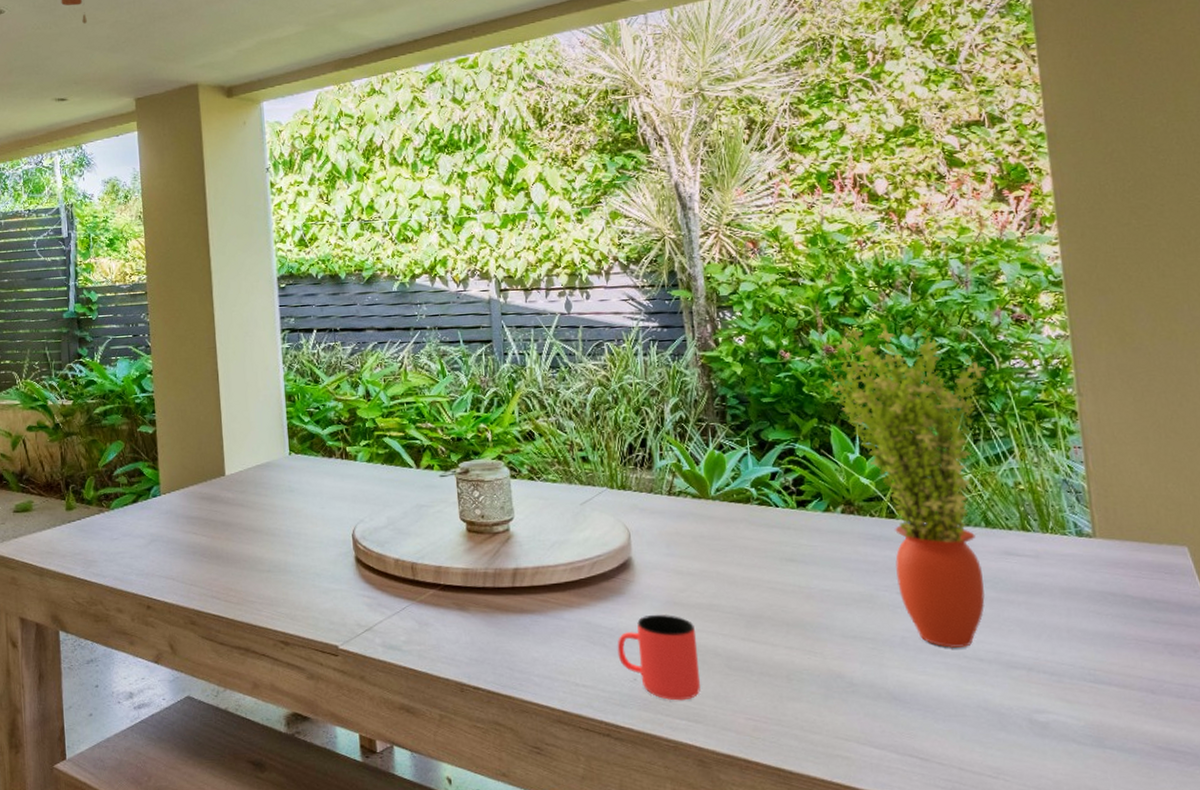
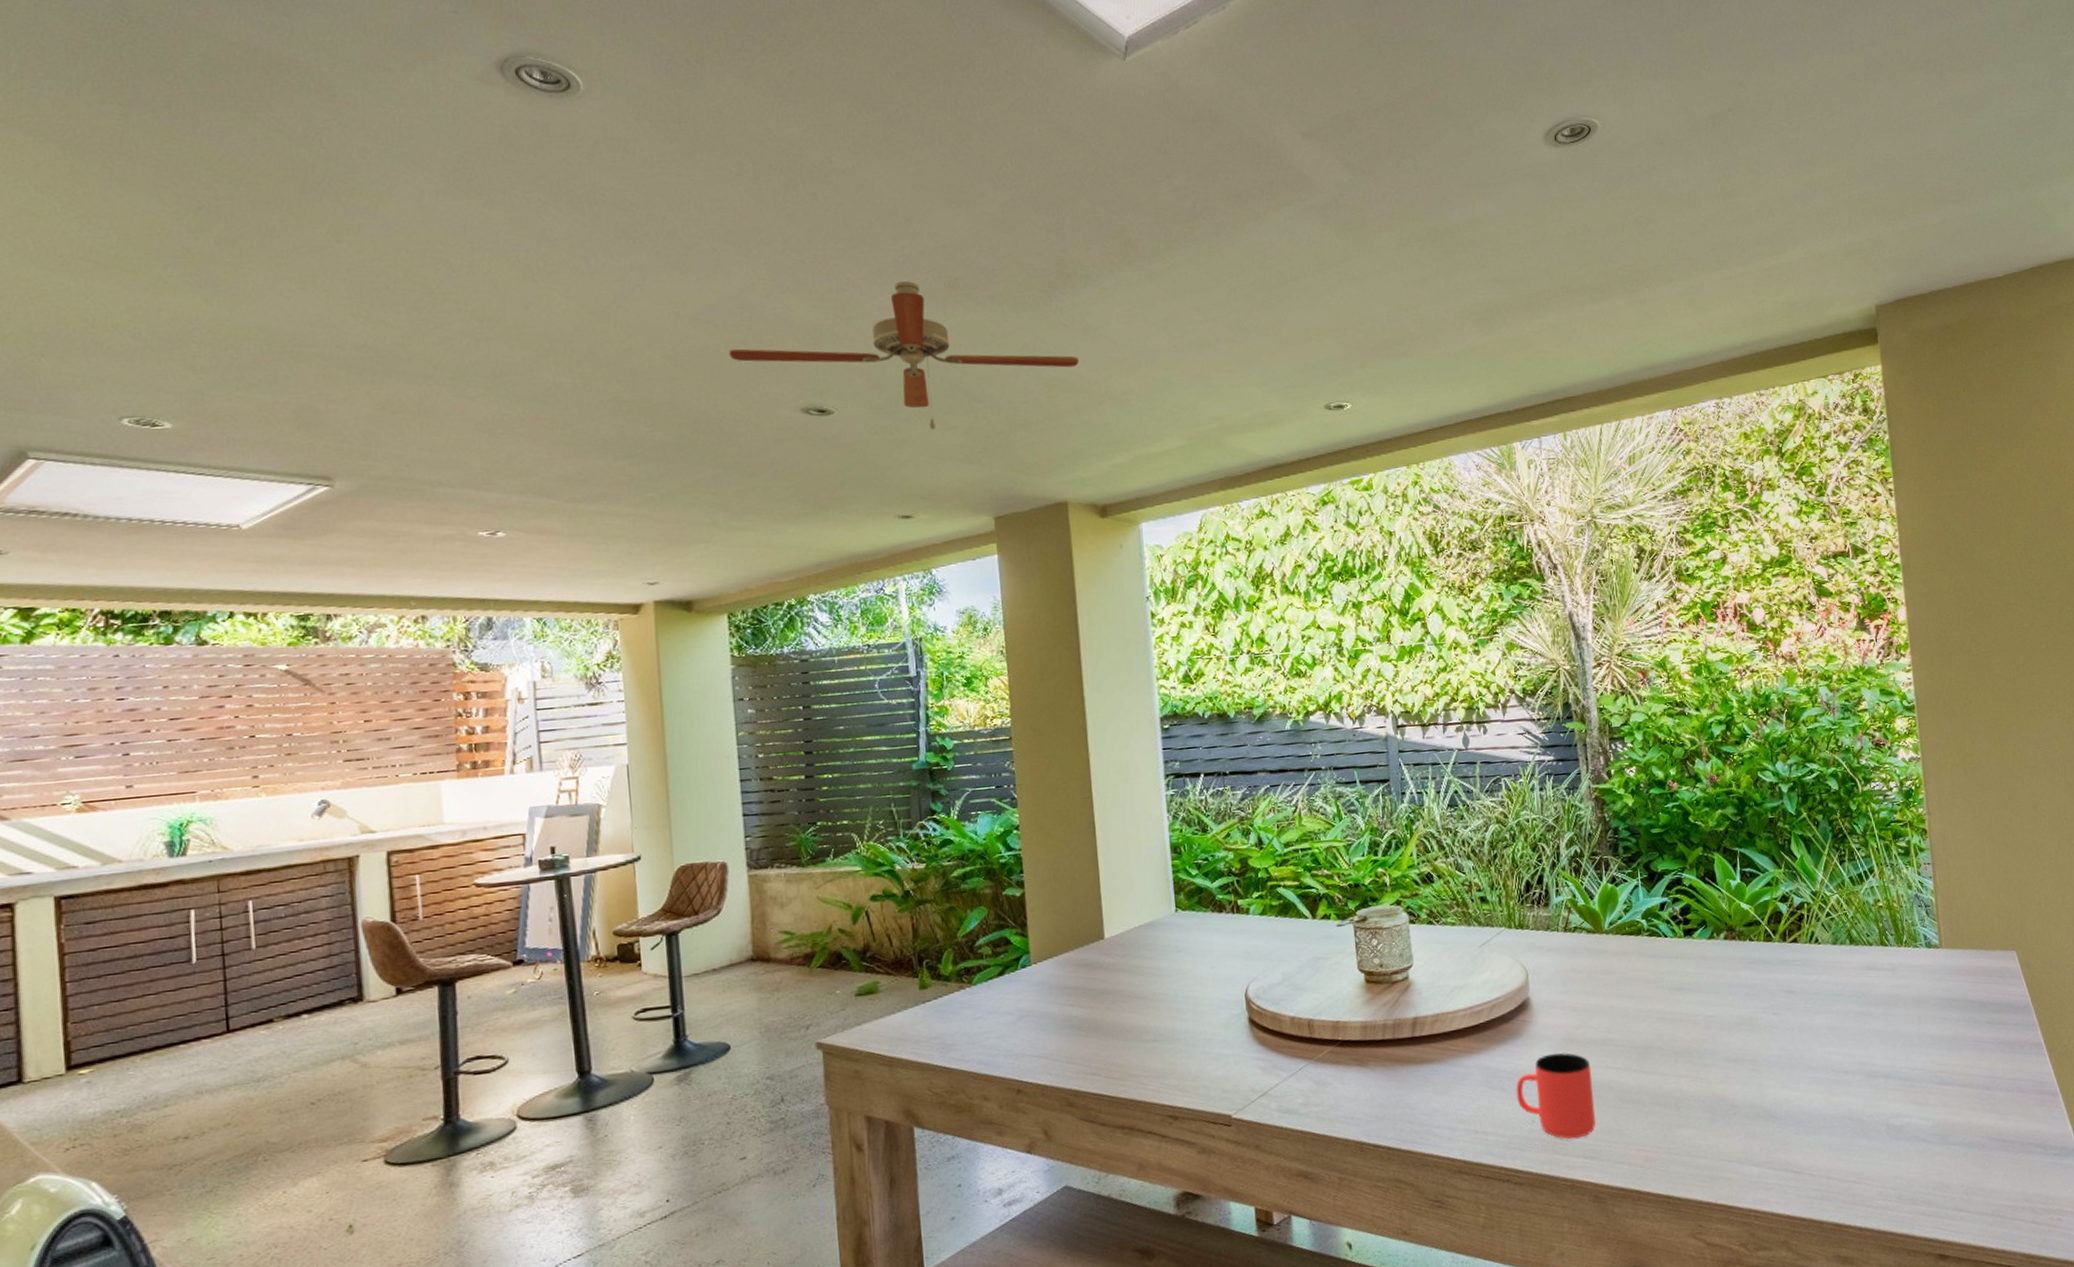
potted plant: present [822,323,986,649] -> none [1706,751,1851,1064]

